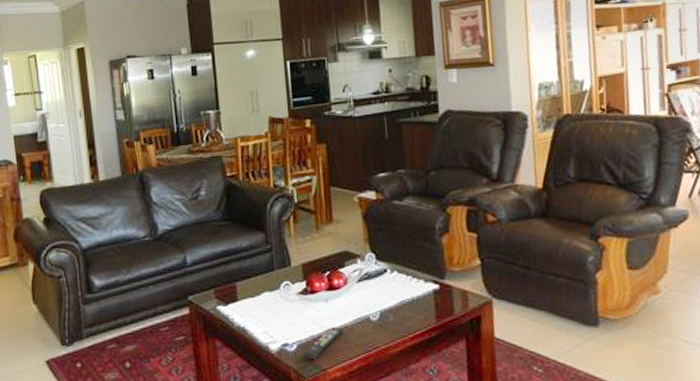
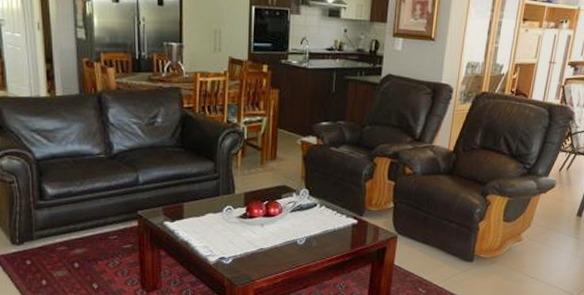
remote control: present [303,326,344,360] -> none [237,246,273,272]

